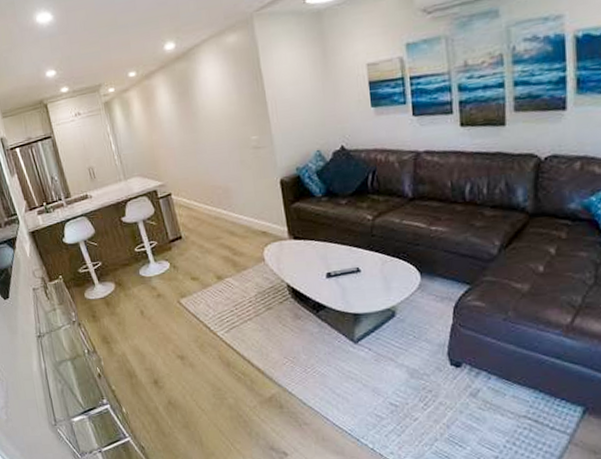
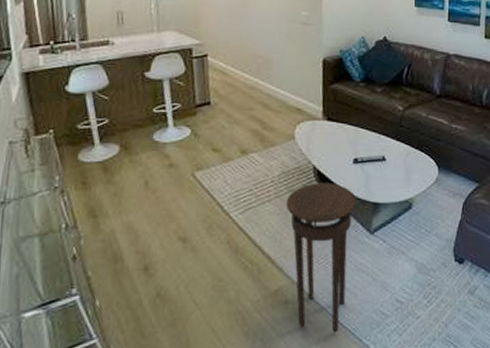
stool: none [265,298,337,434] -> present [285,183,356,334]

